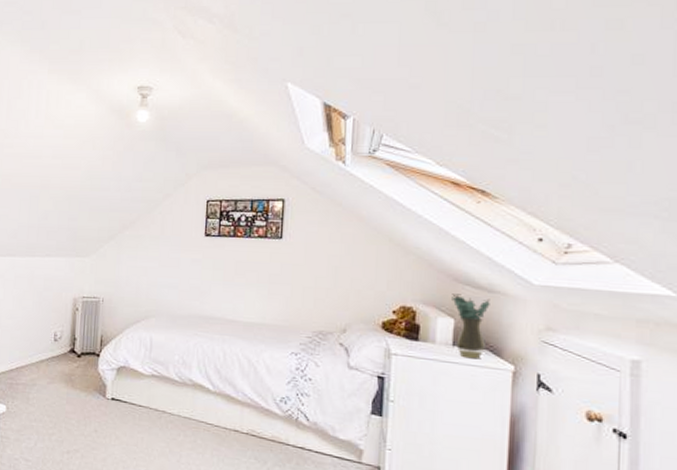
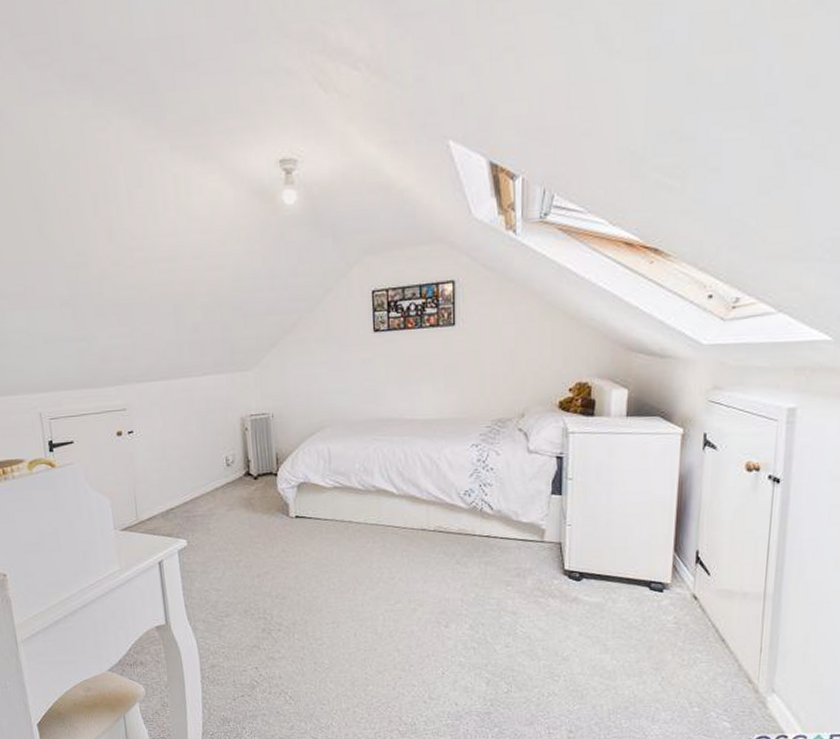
vase: present [452,293,490,360] -> none [625,363,662,428]

